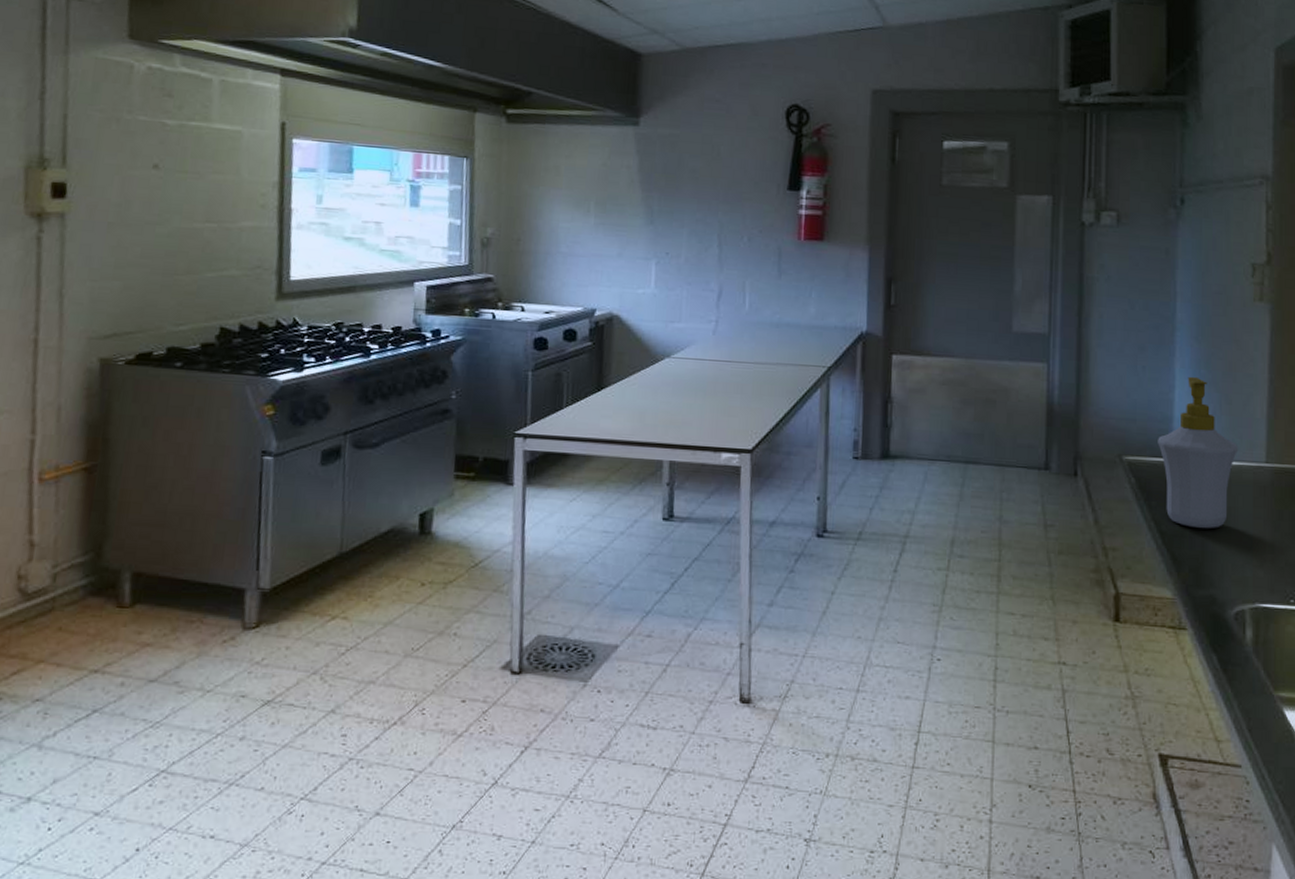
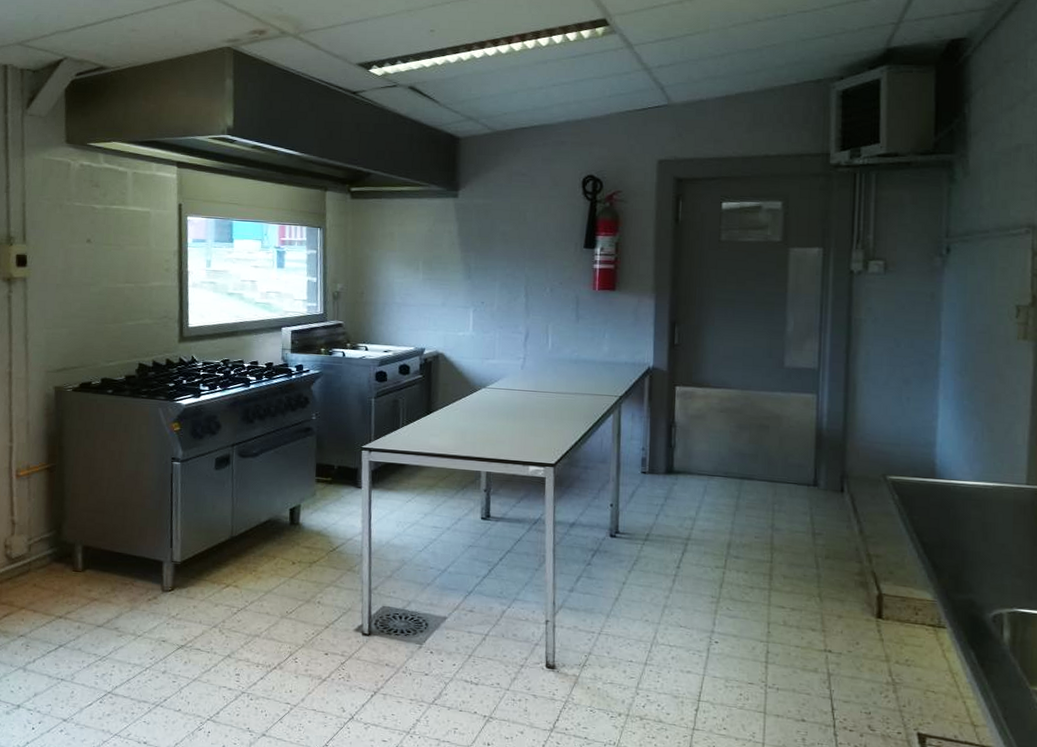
soap bottle: present [1158,376,1239,529] -> none [920,406,1000,541]

